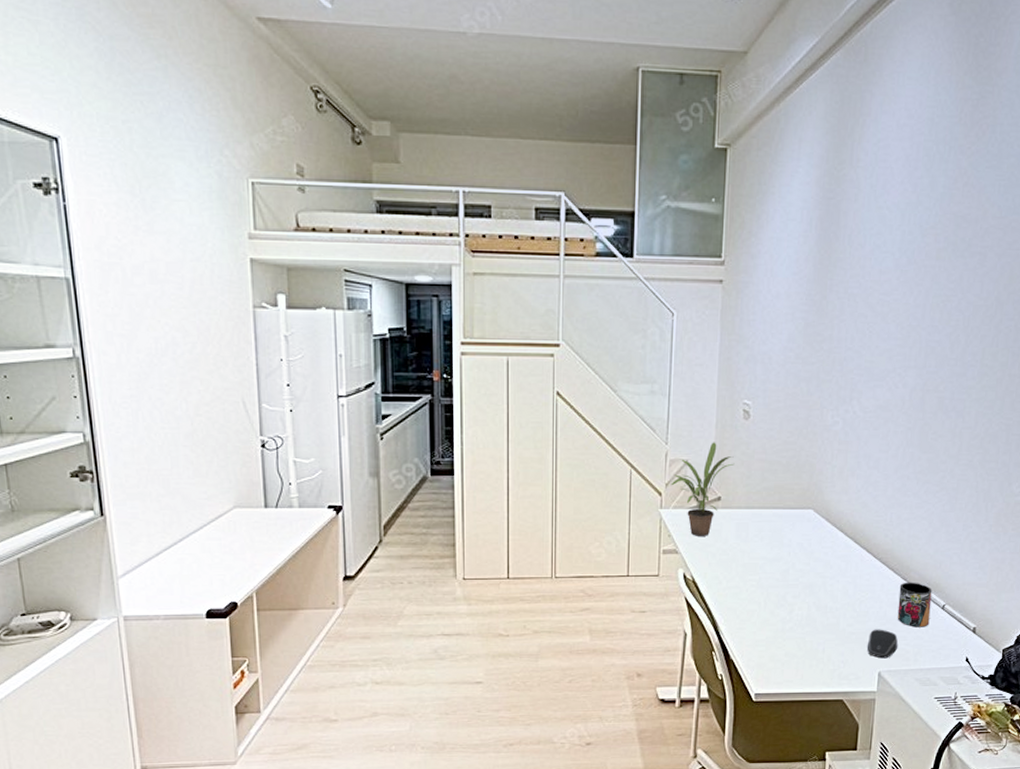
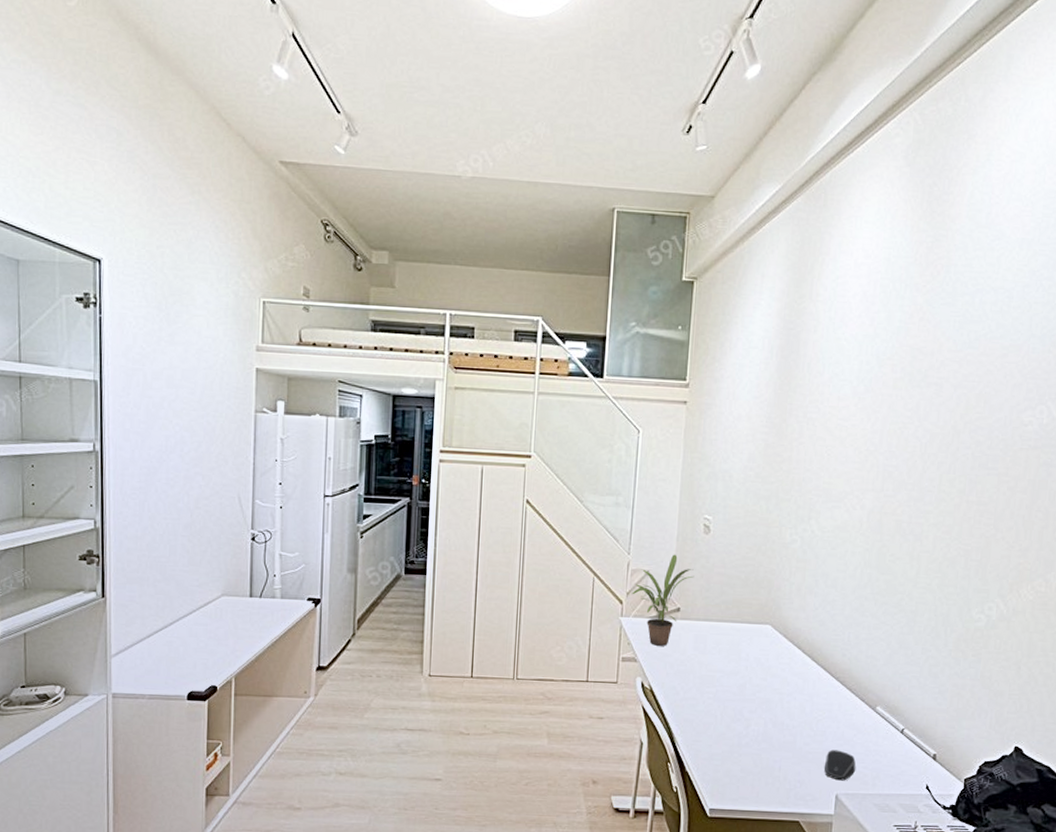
mug: present [897,582,932,627] -> none [855,703,891,751]

